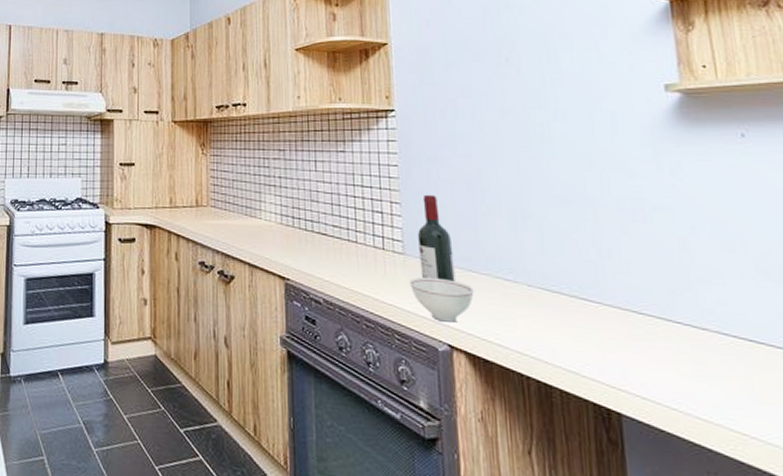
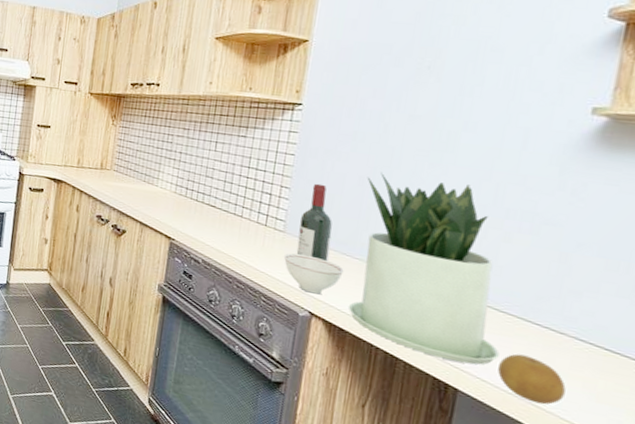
planter: none [474,173,652,381] -> present [349,171,500,365]
fruit: none [654,360,727,417] -> present [497,353,566,405]

